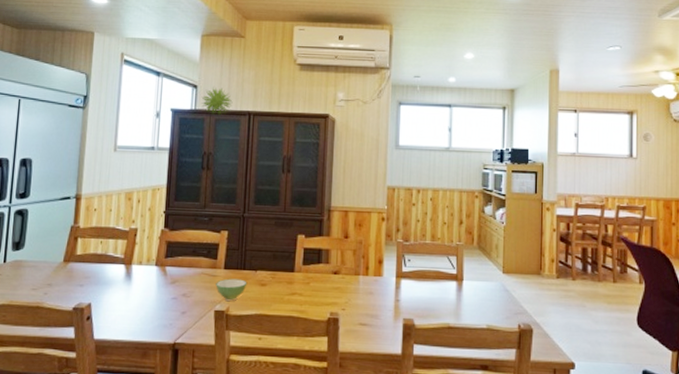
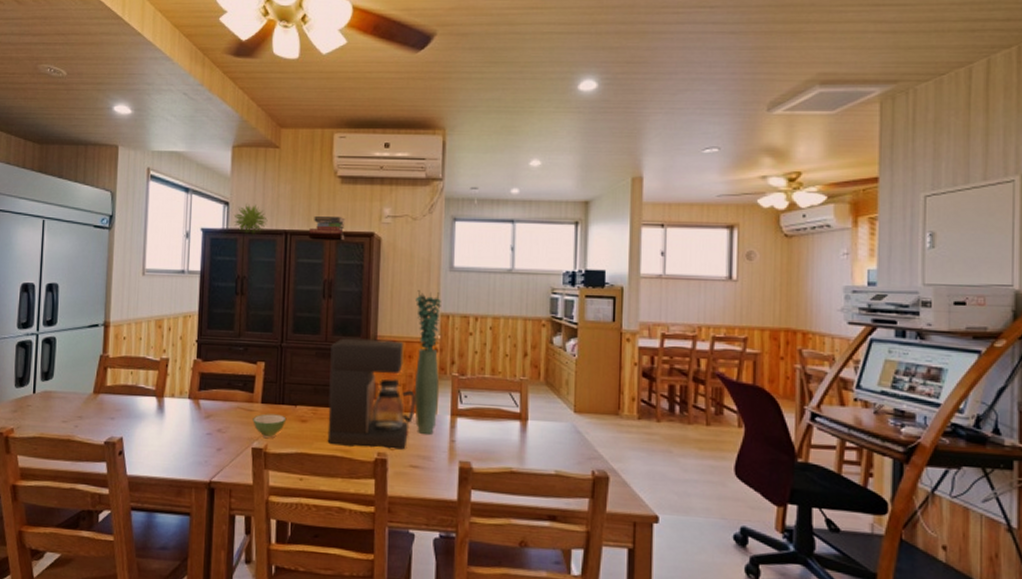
books: none [269,99,304,122] -> present [308,216,345,241]
coffee maker: none [284,208,364,309] -> present [327,338,415,450]
vase: none [363,166,388,295] -> present [414,290,441,434]

